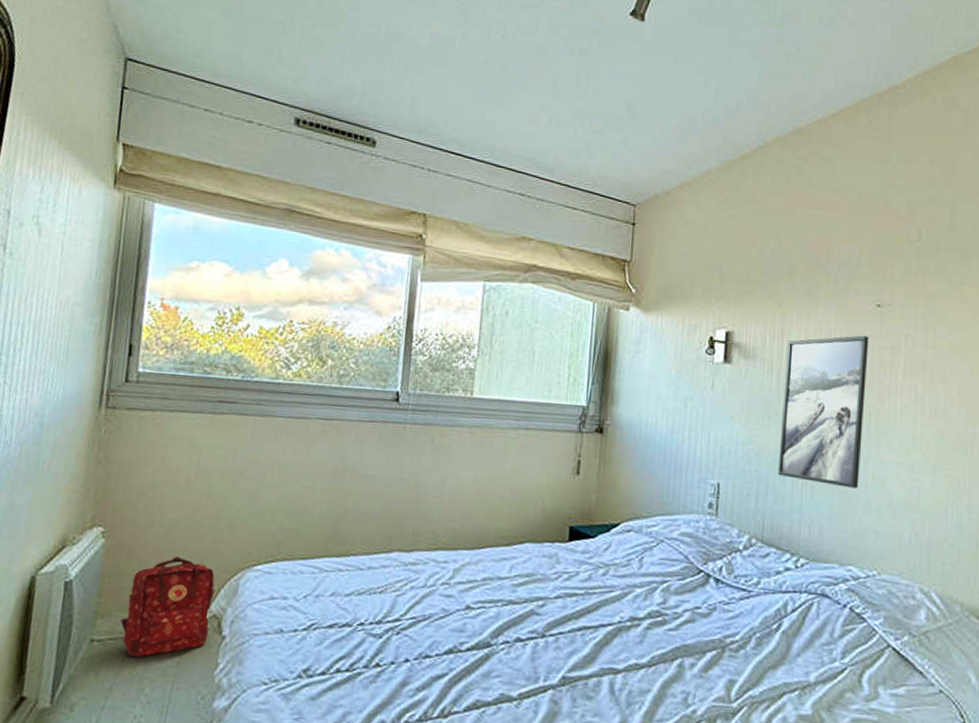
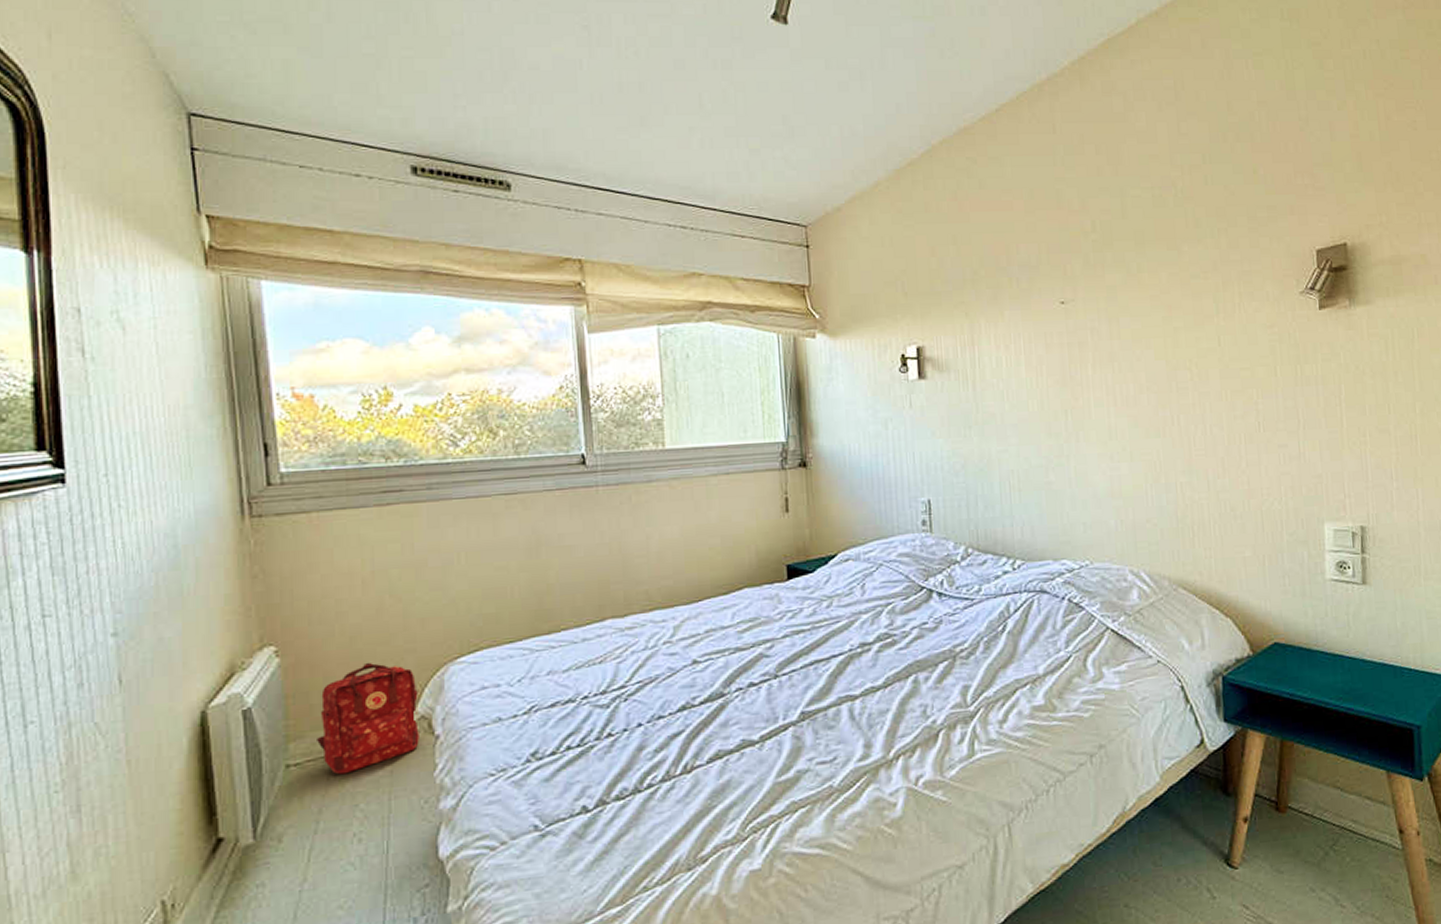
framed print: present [778,335,869,488] -> none [979,334,1064,486]

